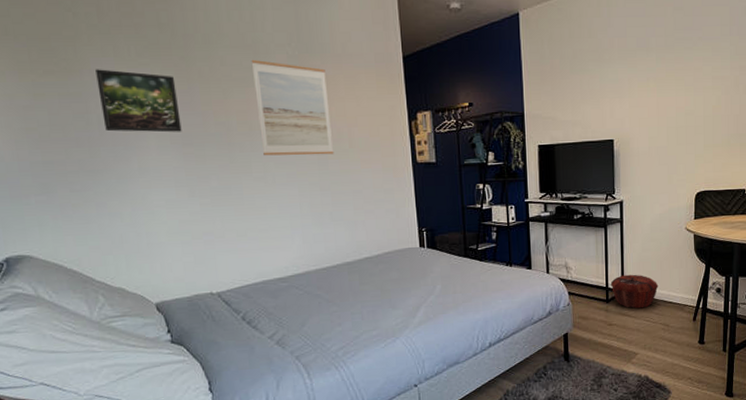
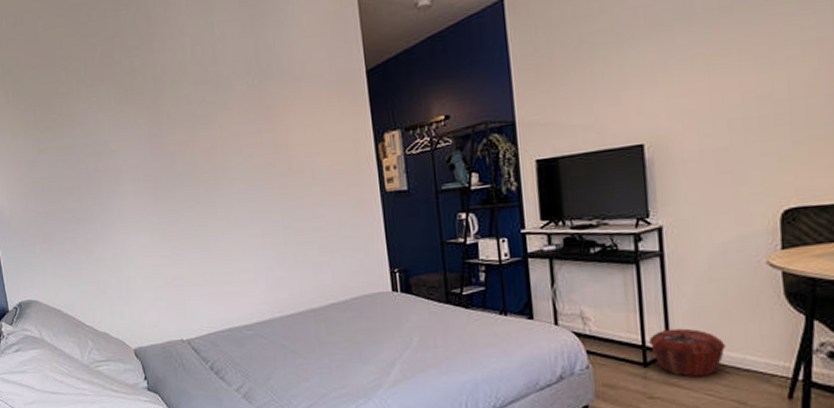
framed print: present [95,69,182,133] -> none [83,119,154,180]
wall art: present [251,59,334,156] -> none [213,94,296,194]

